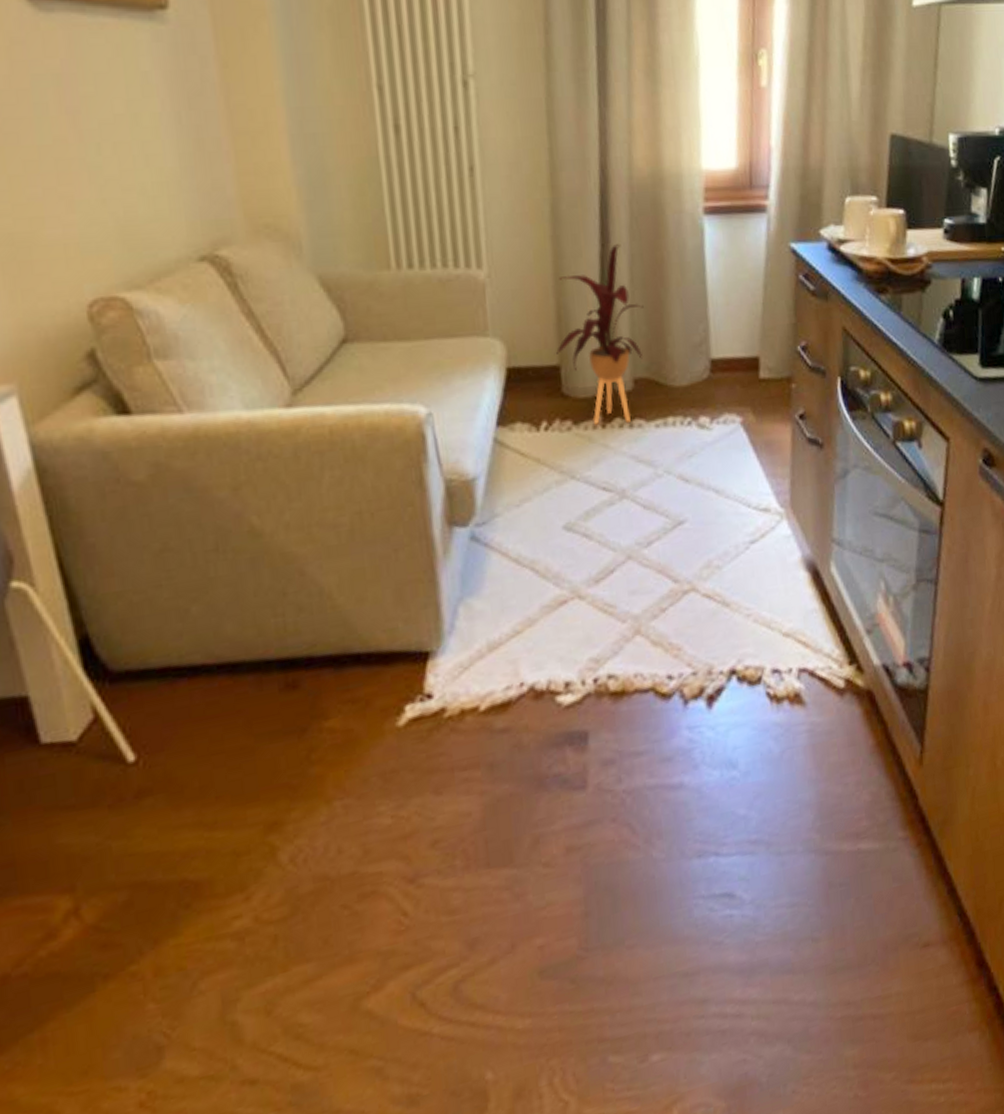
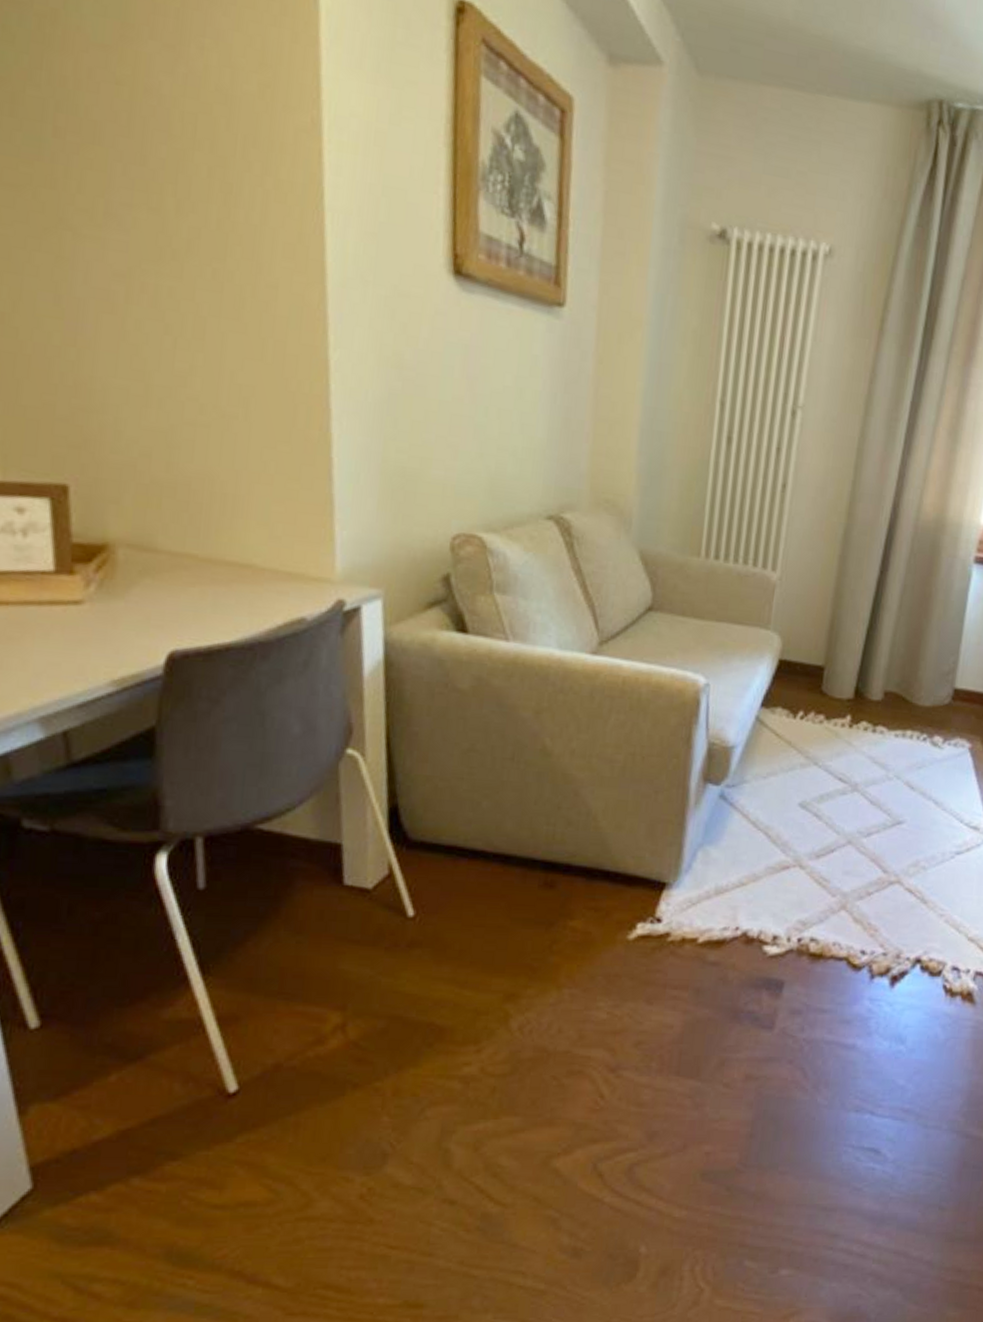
house plant: present [555,244,644,425] -> none [822,573,906,727]

